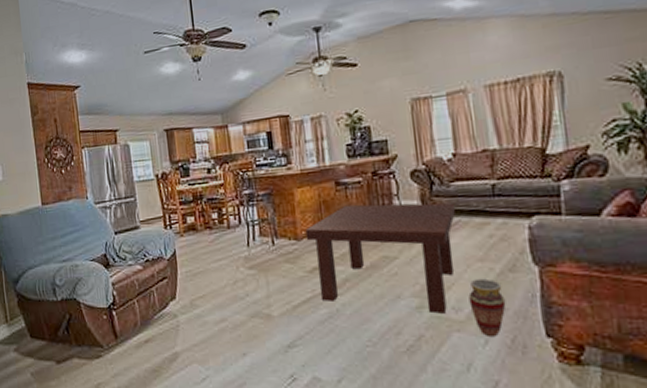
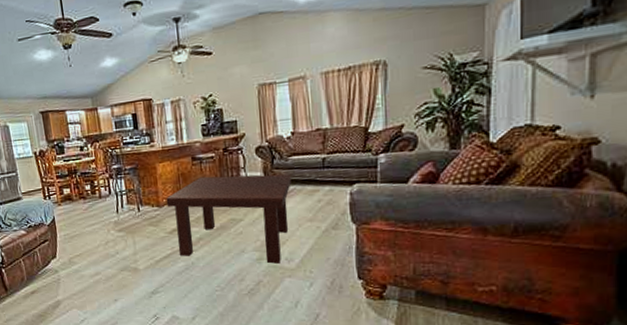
vase: present [468,278,506,338] -> none [299,235,328,281]

